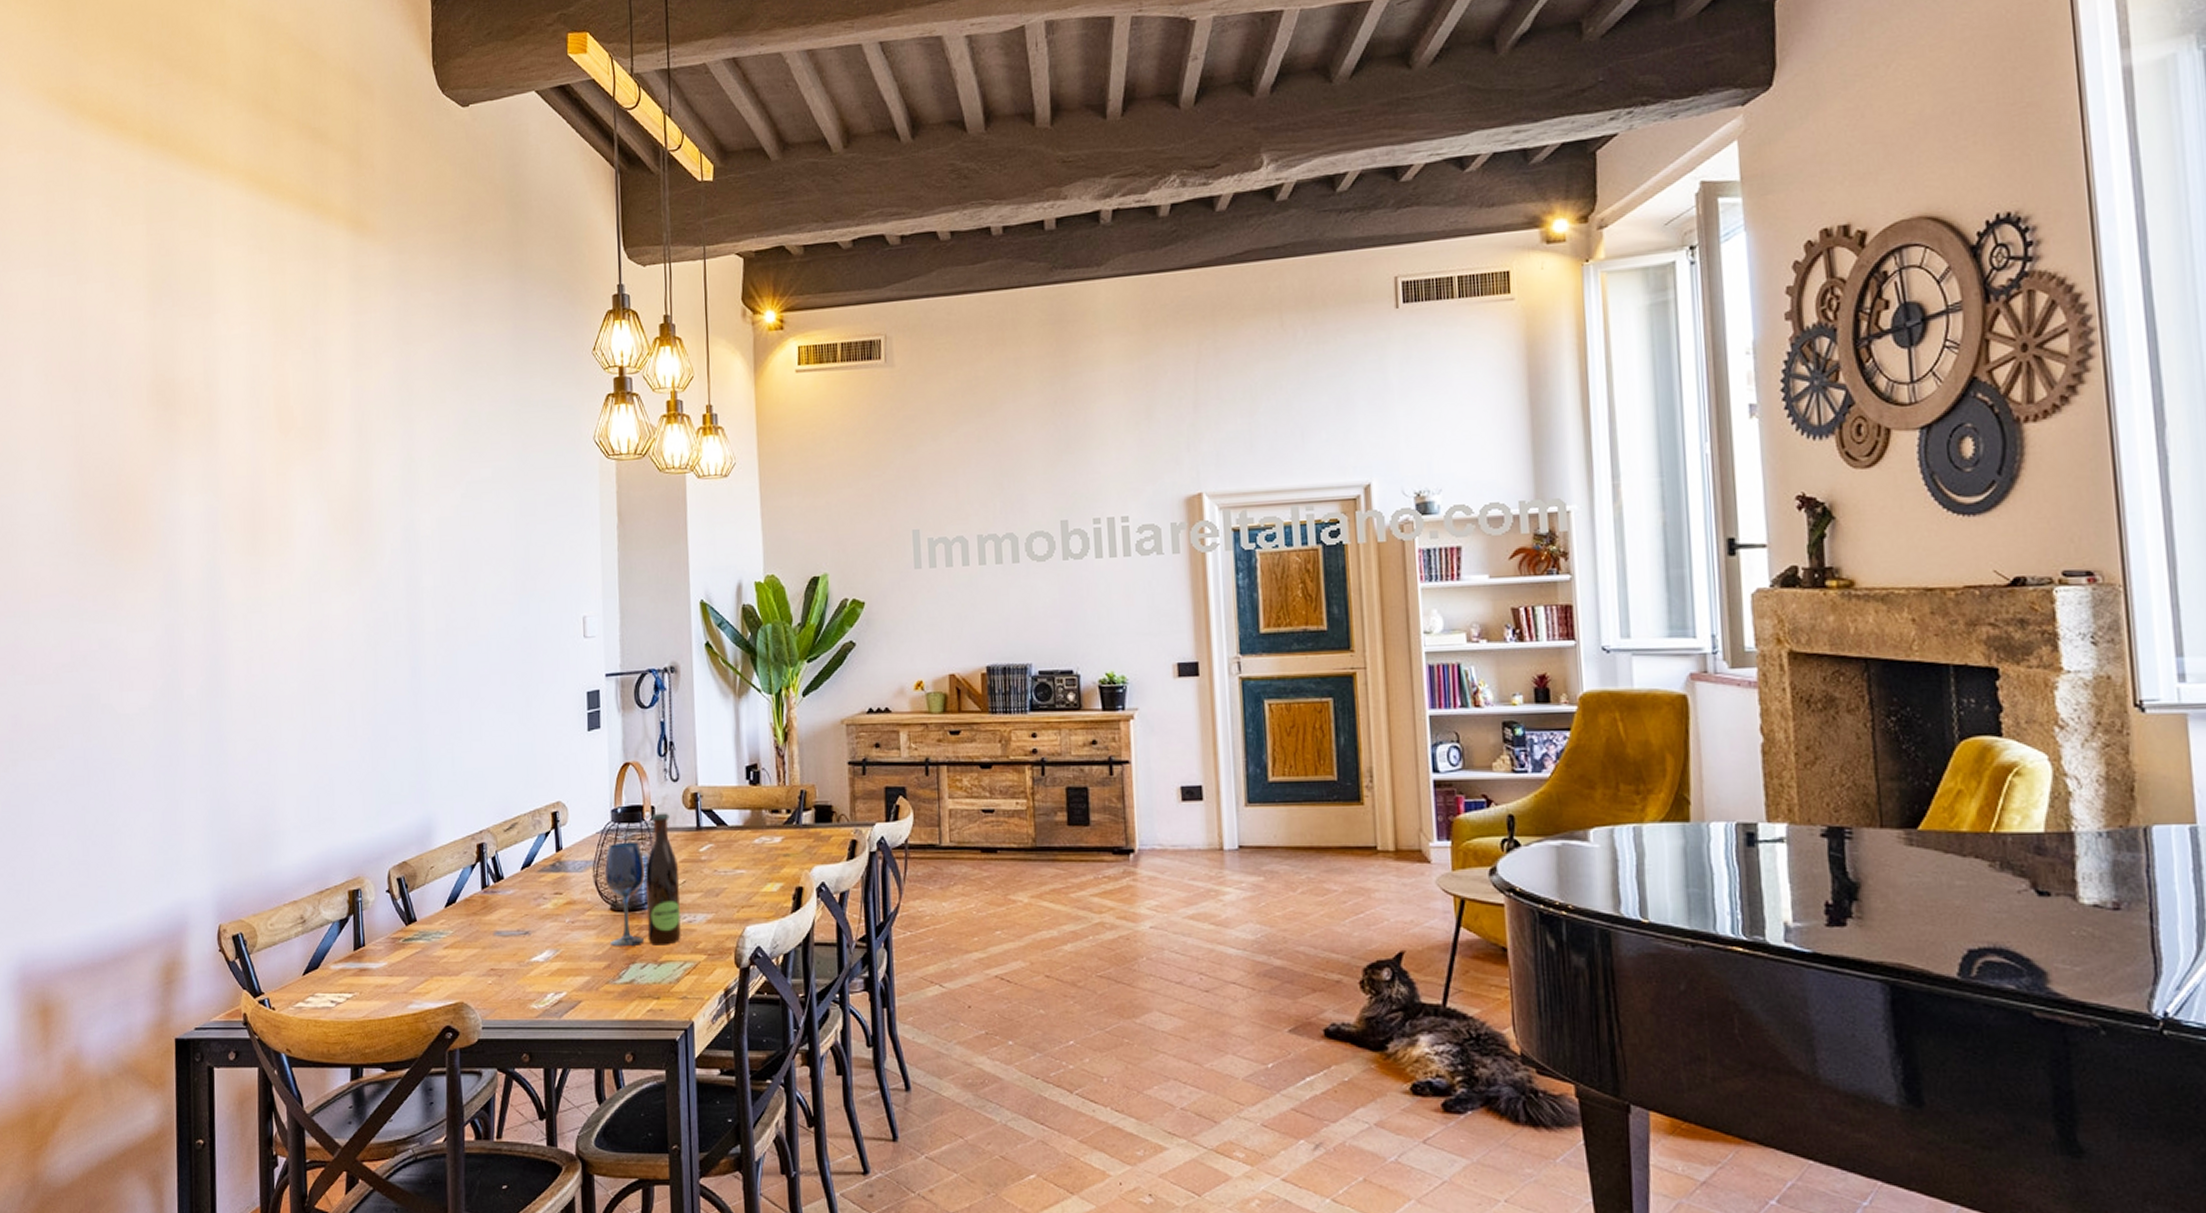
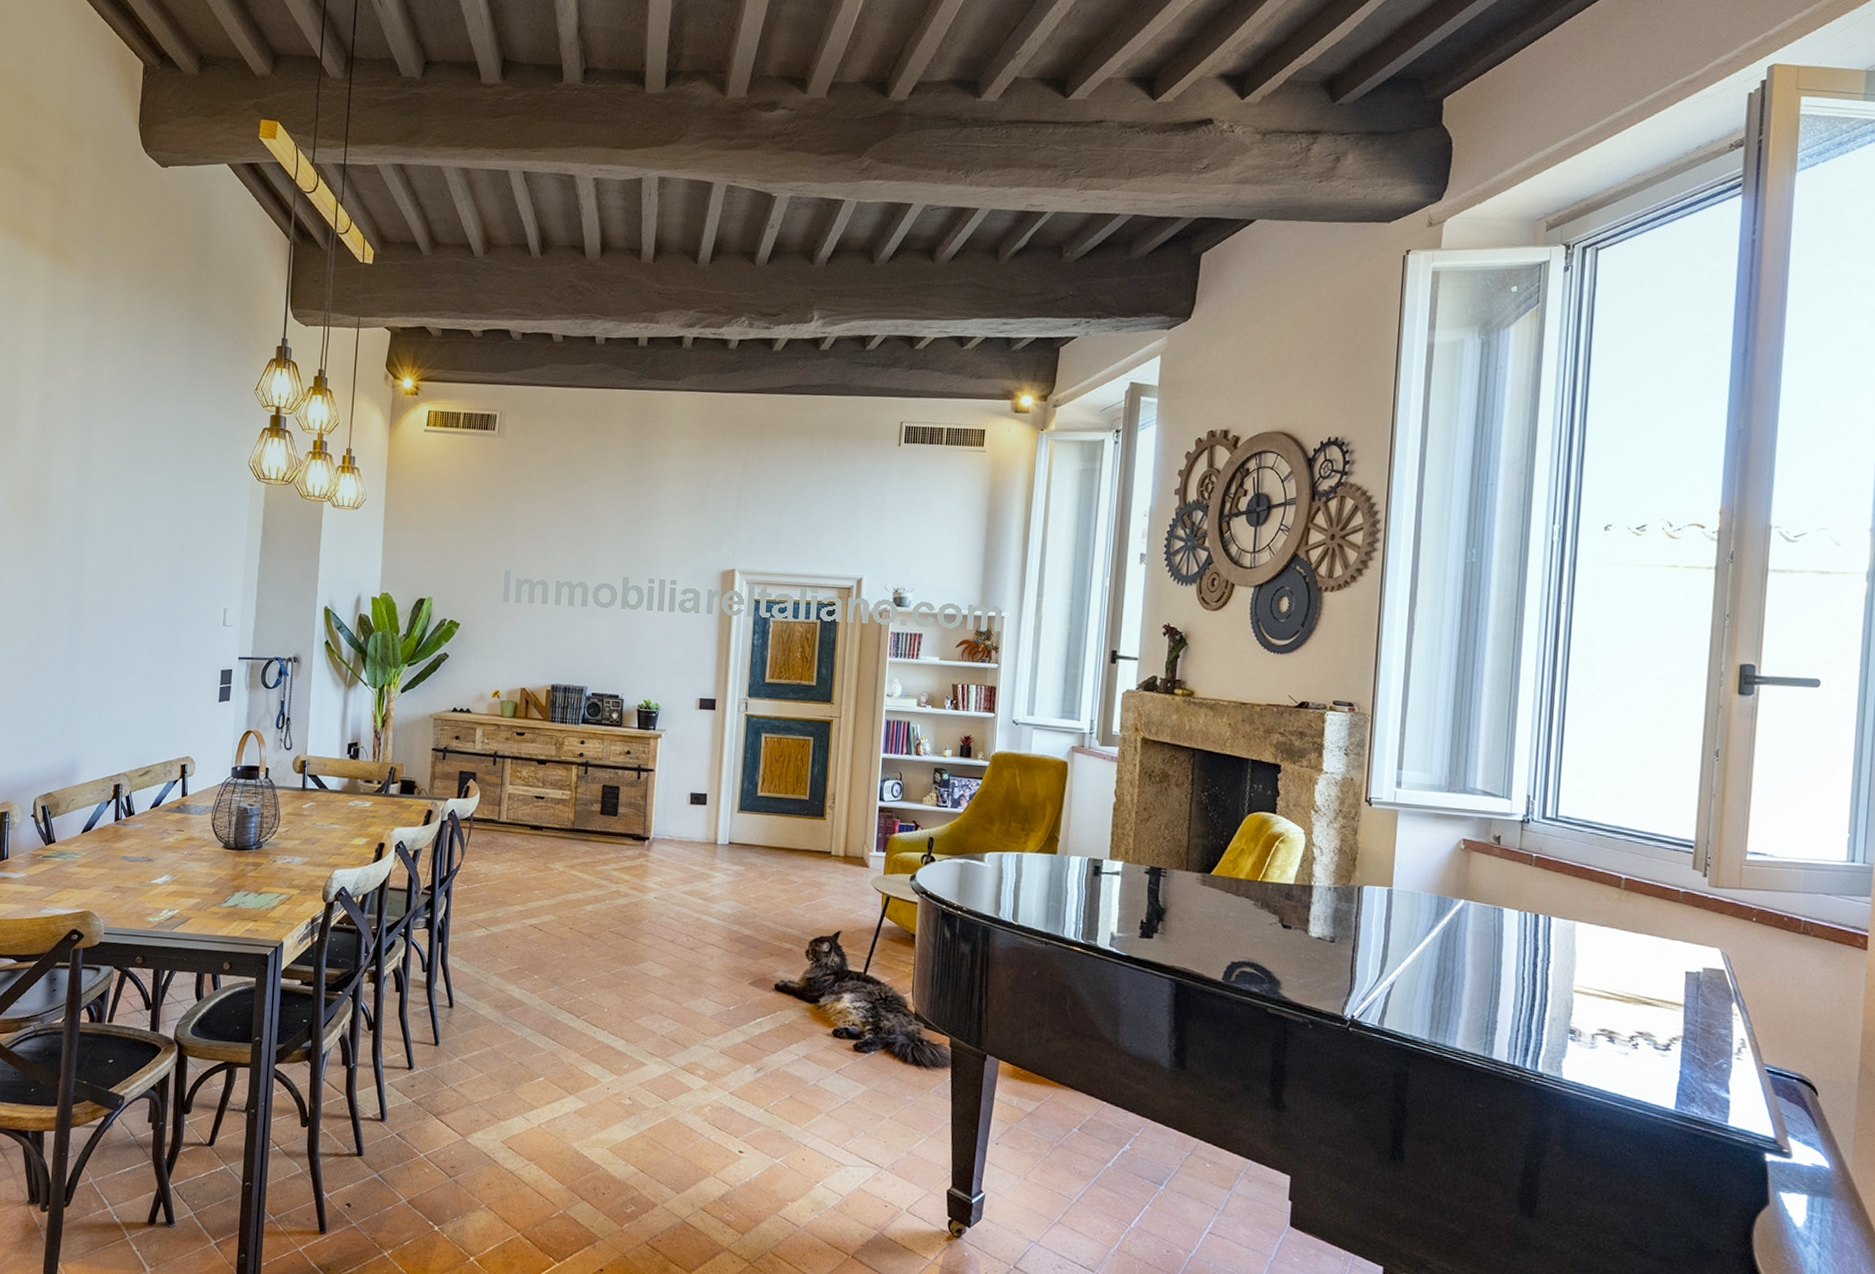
wineglass: present [604,842,645,947] -> none [219,794,255,878]
bottle: present [646,813,681,945] -> none [252,773,284,879]

